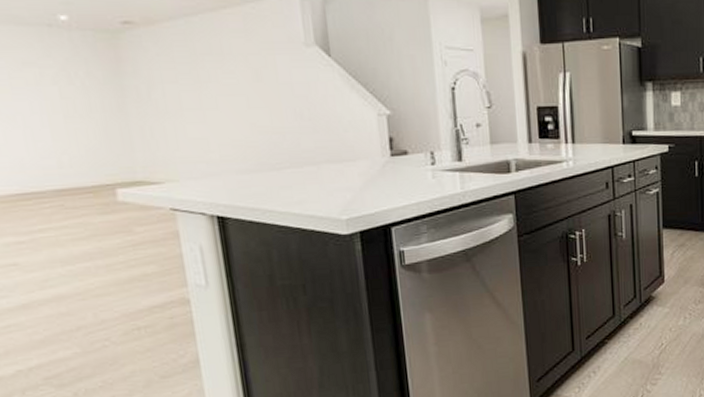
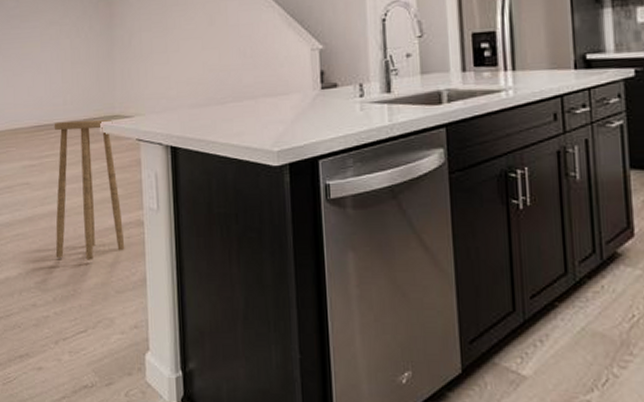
stool: none [46,186,168,348] -> present [54,120,125,260]

